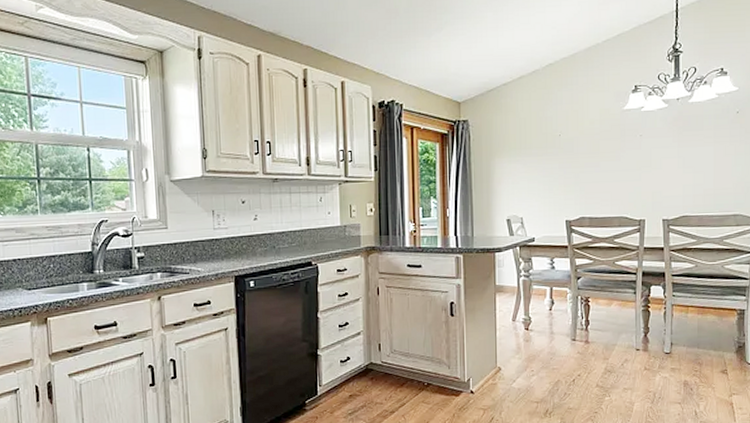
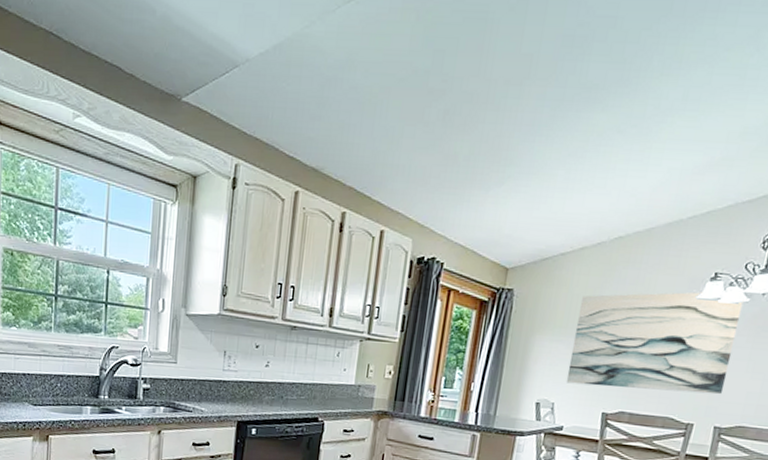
wall art: none [528,103,663,198] -> present [566,292,744,395]

